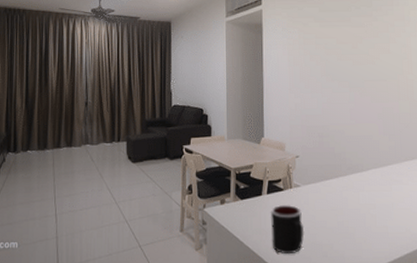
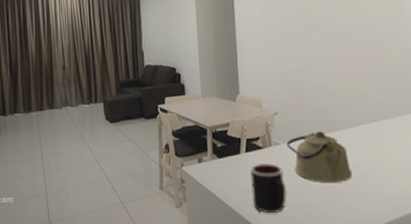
kettle: none [306,174,364,224] -> present [286,131,353,183]

